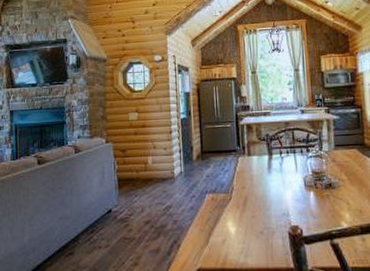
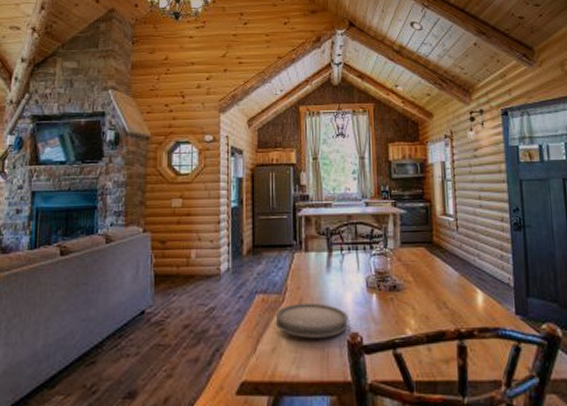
plate: none [224,200,289,231] -> present [275,302,348,338]

